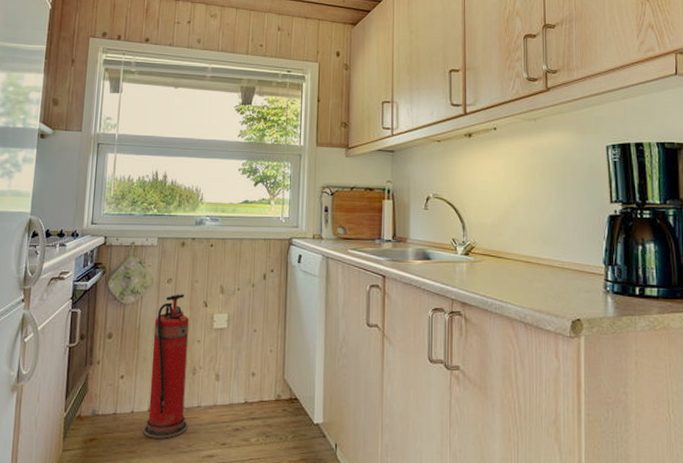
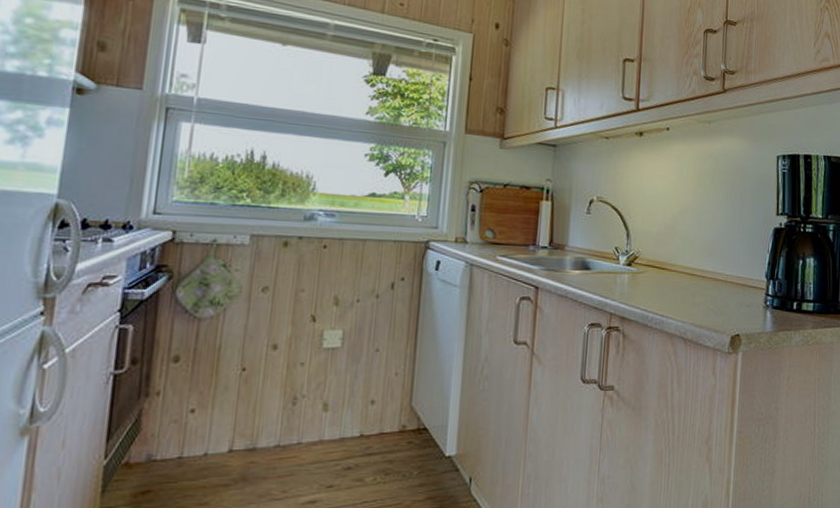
fire extinguisher: present [142,294,190,439] -> none [219,306,291,485]

